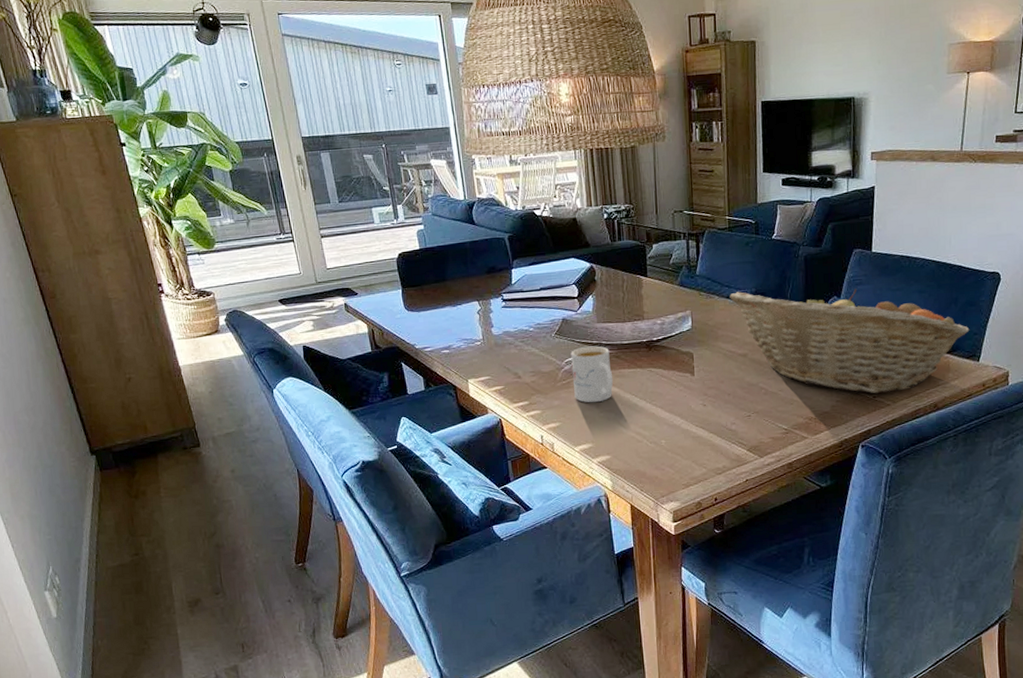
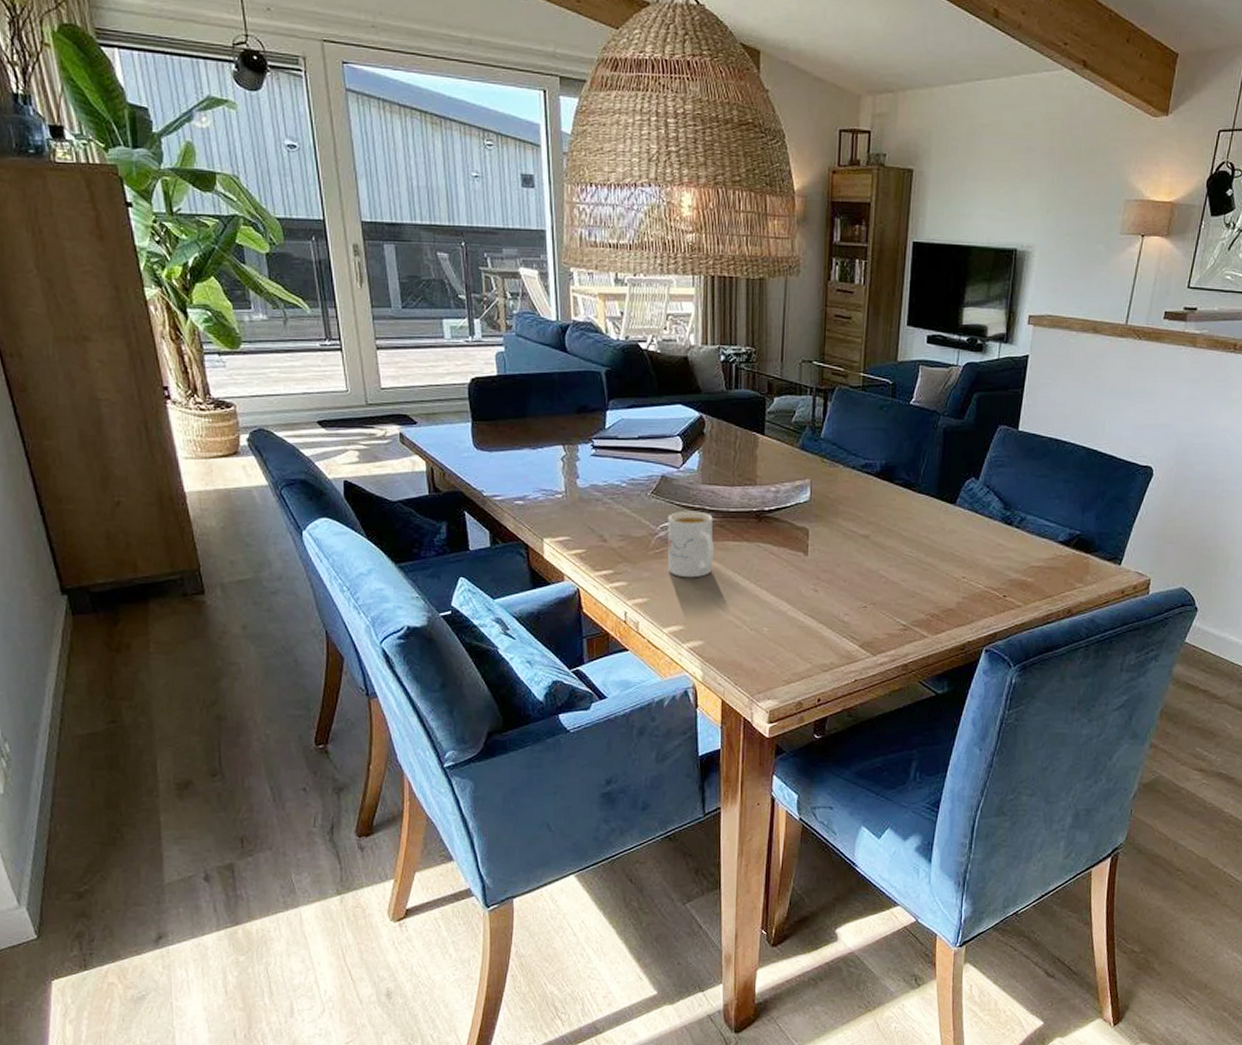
fruit basket: present [729,289,970,394] -> none [856,462,1115,593]

